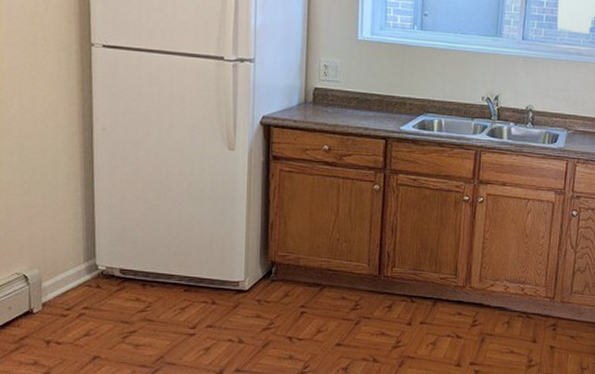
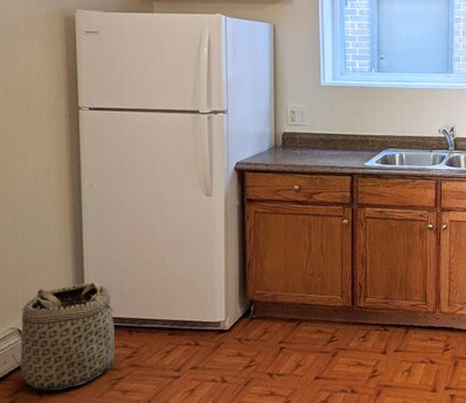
basket: none [17,232,133,340] -> present [12,282,121,391]

